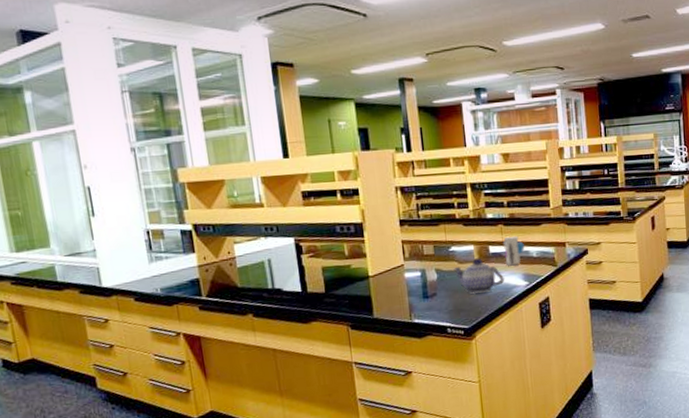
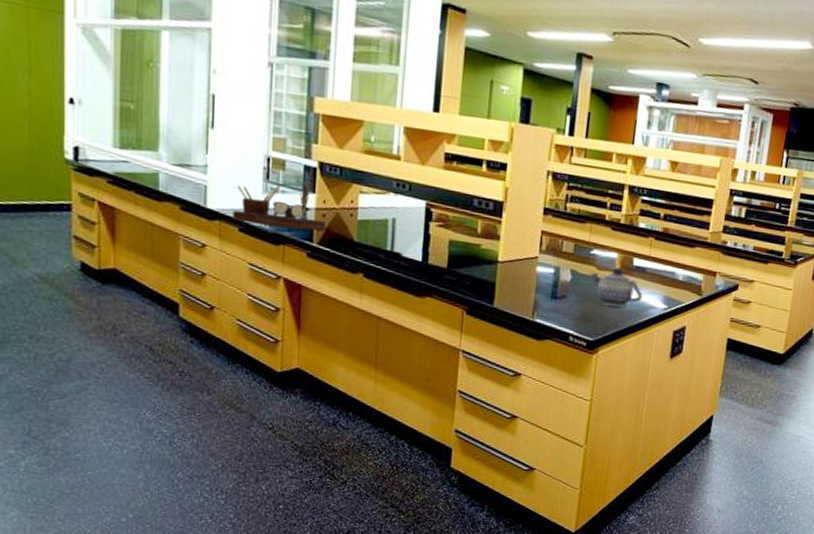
desk organizer: none [125,246,211,293] -> present [232,183,326,232]
toy: present [503,236,525,266] -> none [647,252,672,285]

